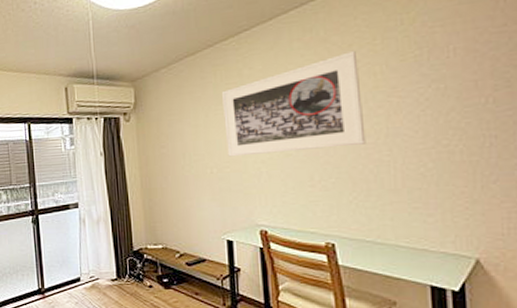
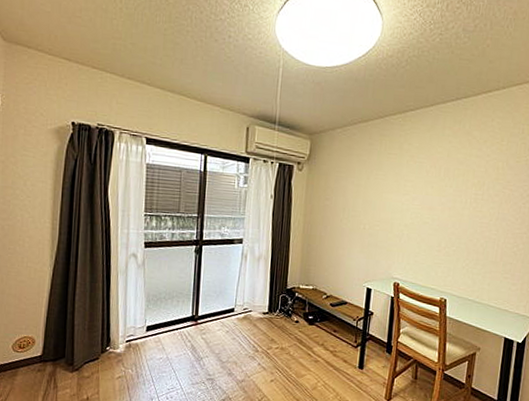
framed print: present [222,51,366,157] -> none [379,146,488,223]

